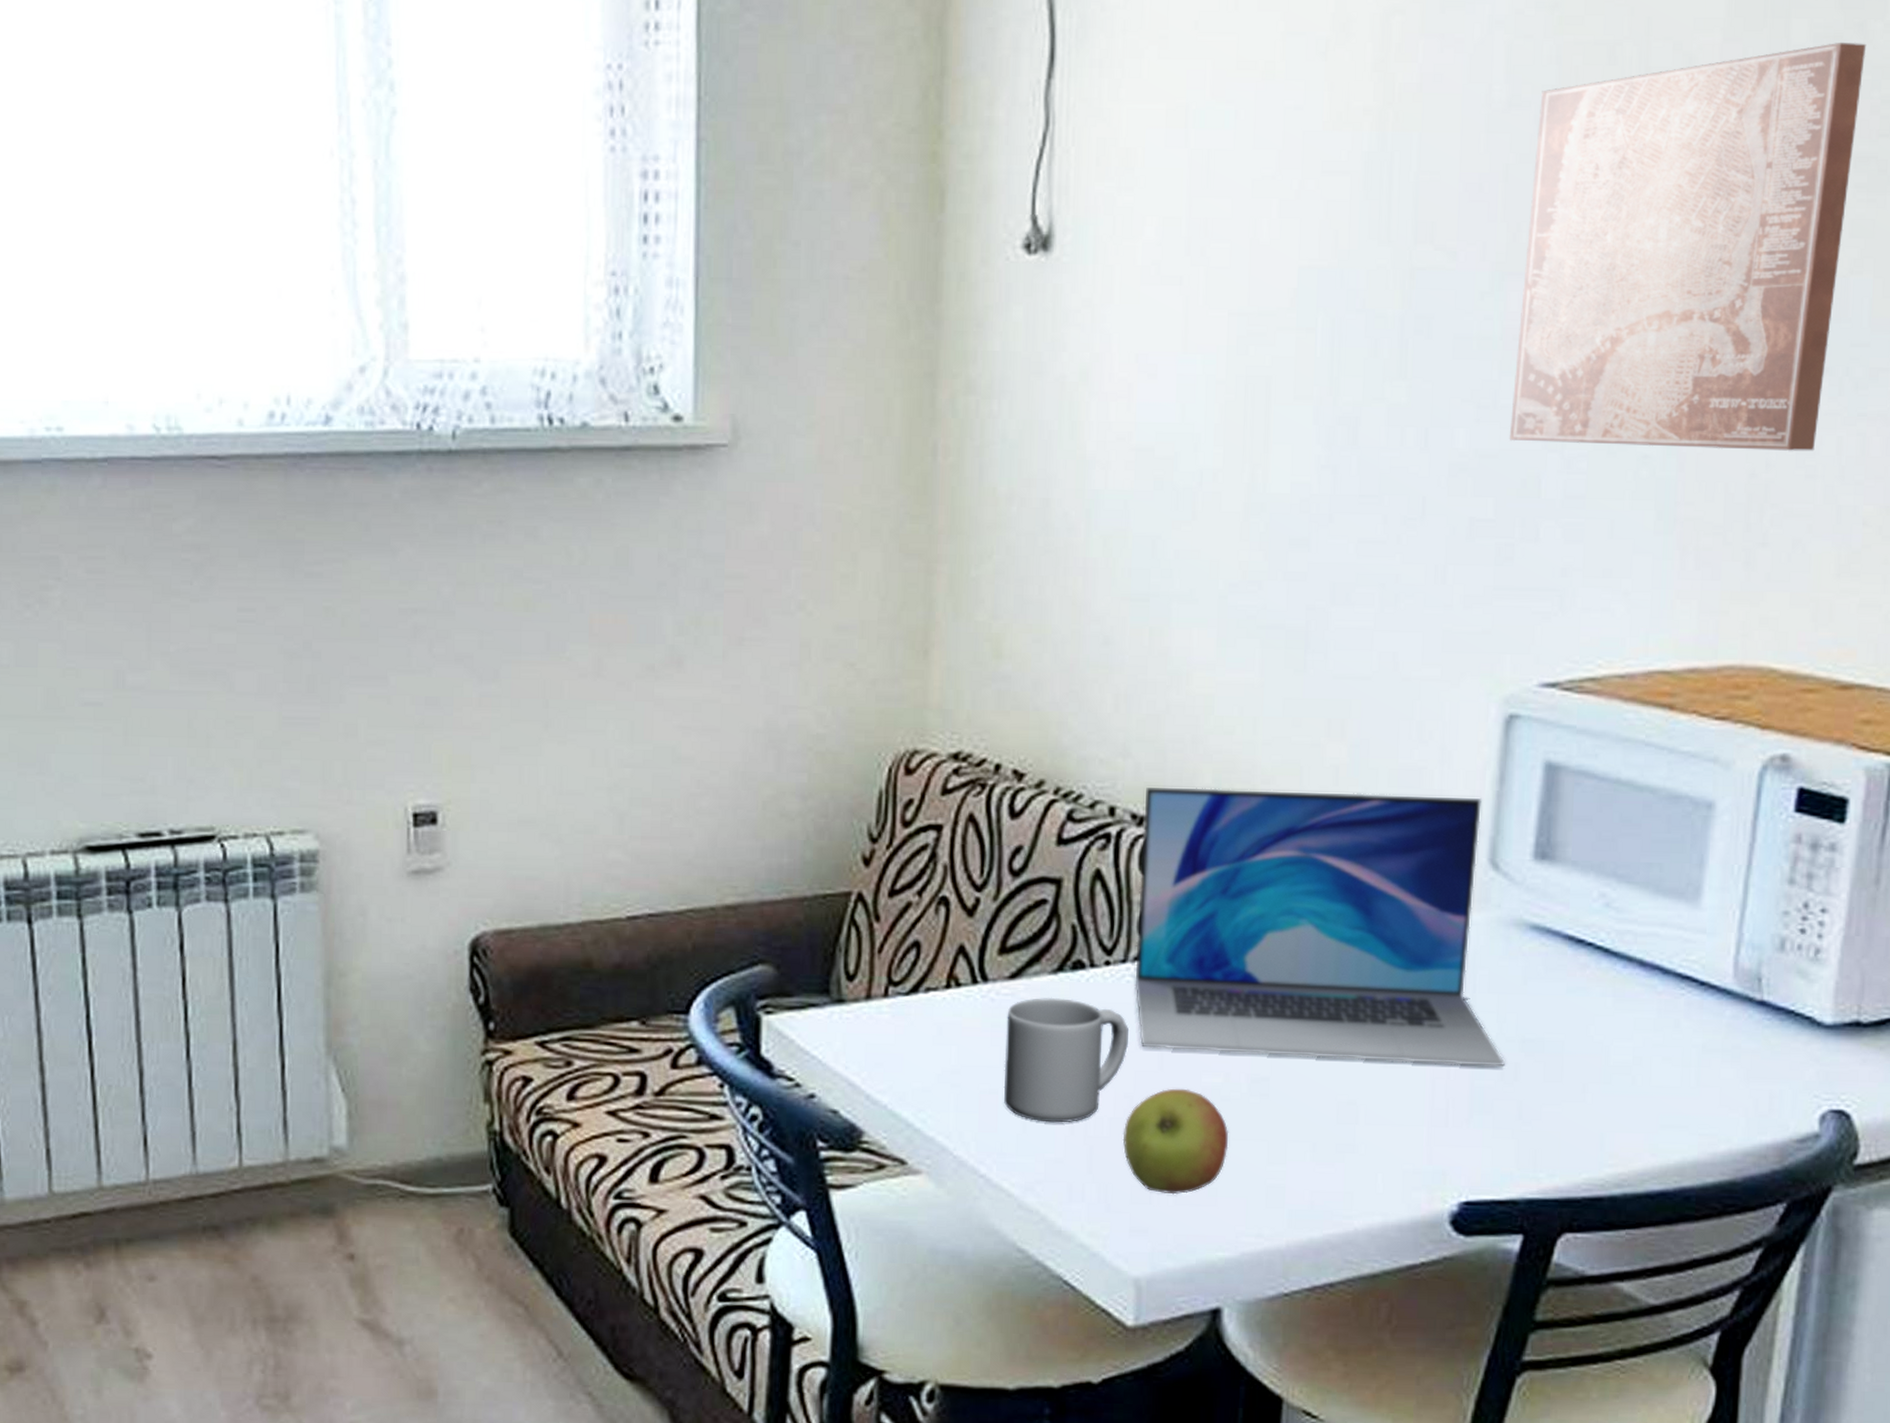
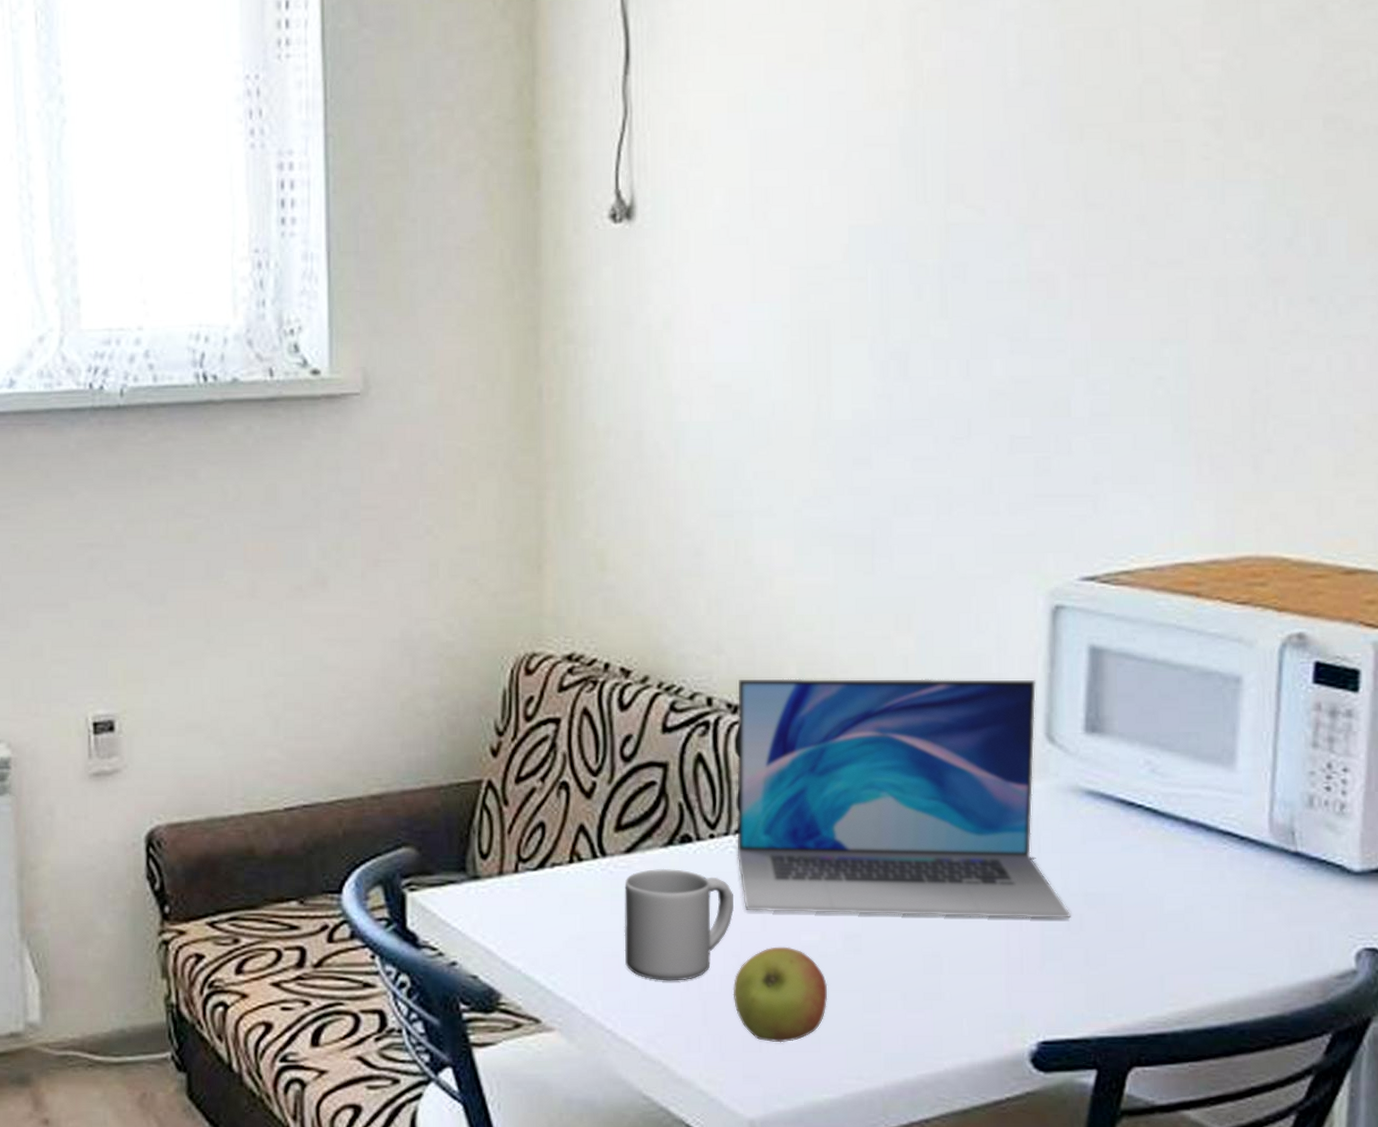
wall art: present [1509,42,1867,452] -> none [1040,22,1327,370]

